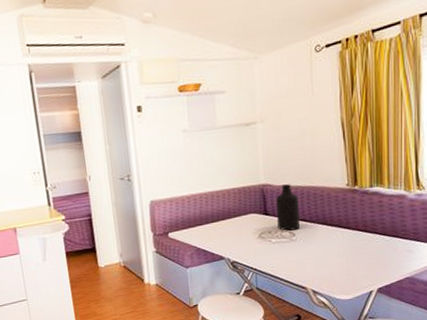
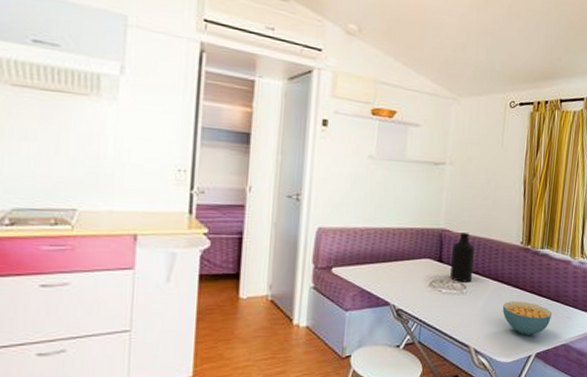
cereal bowl: none [335,240,390,273] -> present [502,301,552,335]

